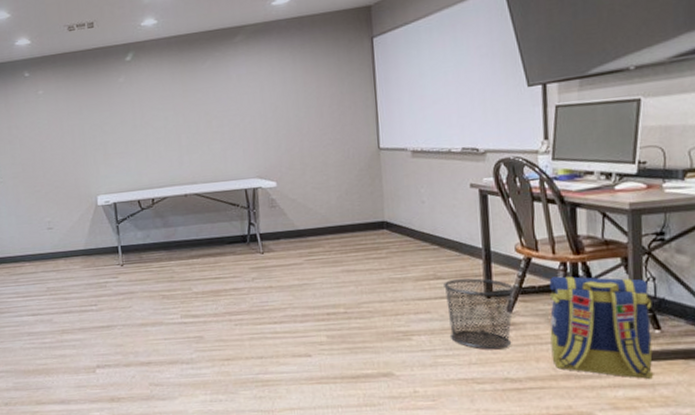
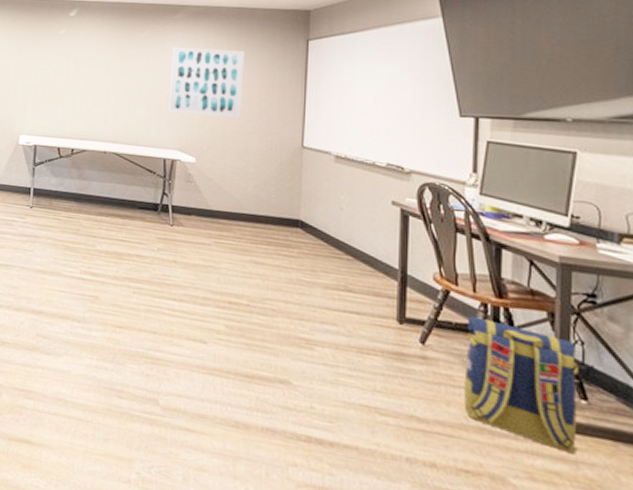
wall art: none [236,62,315,141] -> present [168,46,245,118]
waste bin: present [444,278,515,350] -> none [354,295,430,382]

